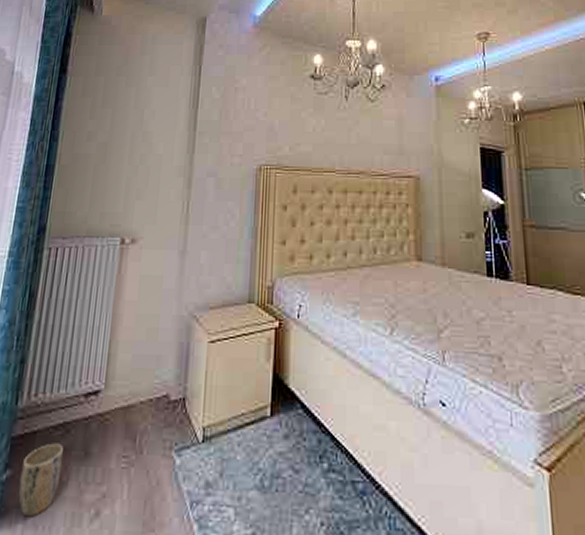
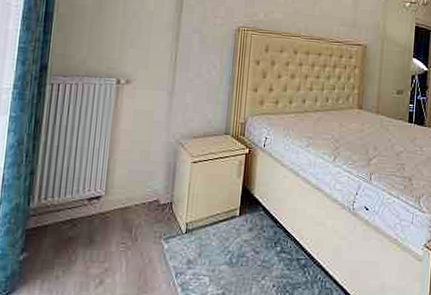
plant pot: present [18,443,64,517] -> none [34,233,72,285]

